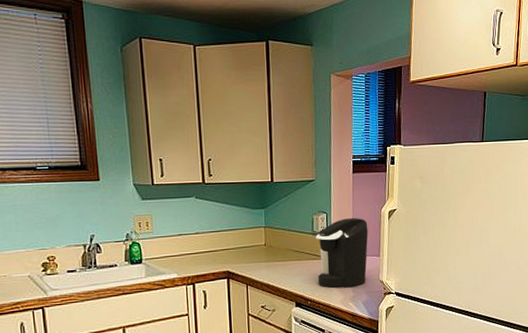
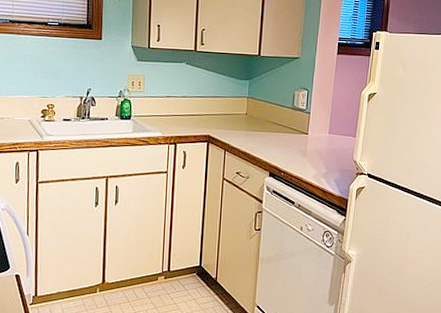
coffee maker: present [315,217,369,288] -> none [293,96,347,164]

